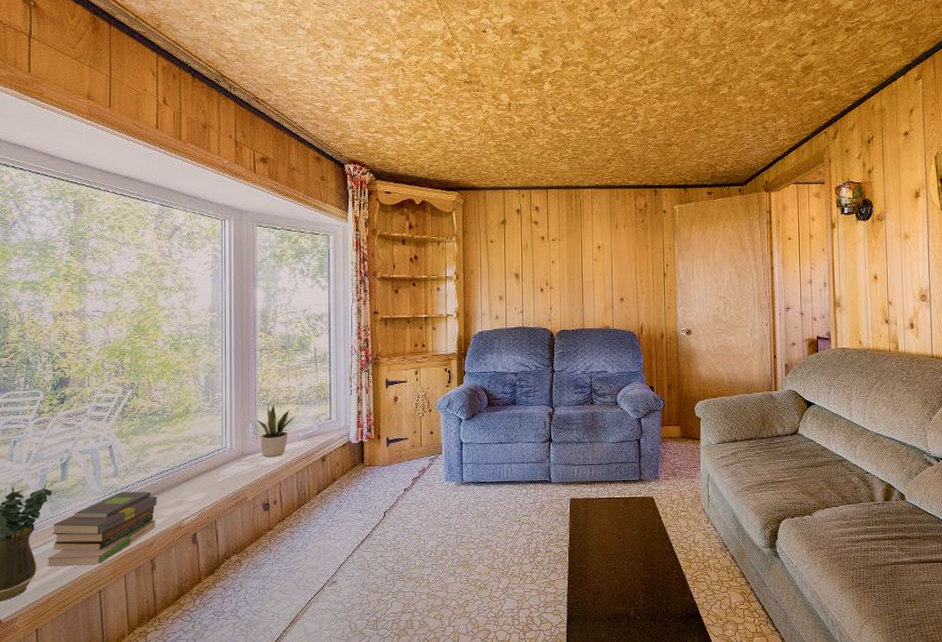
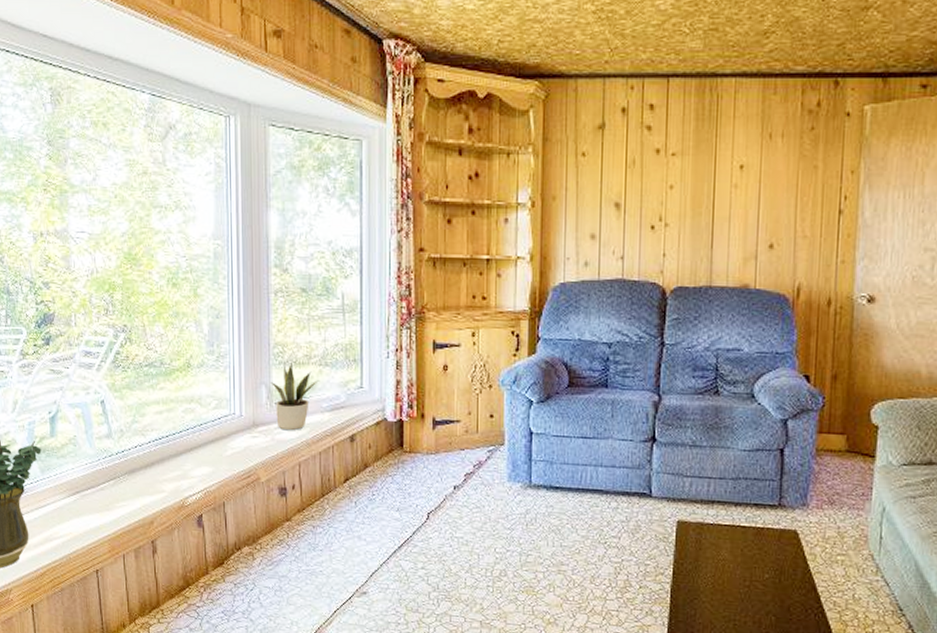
books: present [46,491,157,566] -> none [39,456,157,540]

